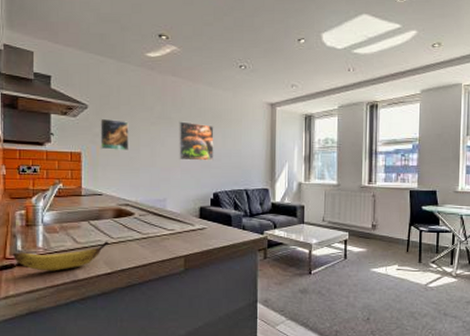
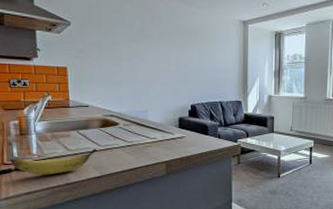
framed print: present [100,118,129,150] -> none [83,34,111,65]
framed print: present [178,121,214,161] -> none [157,38,191,75]

